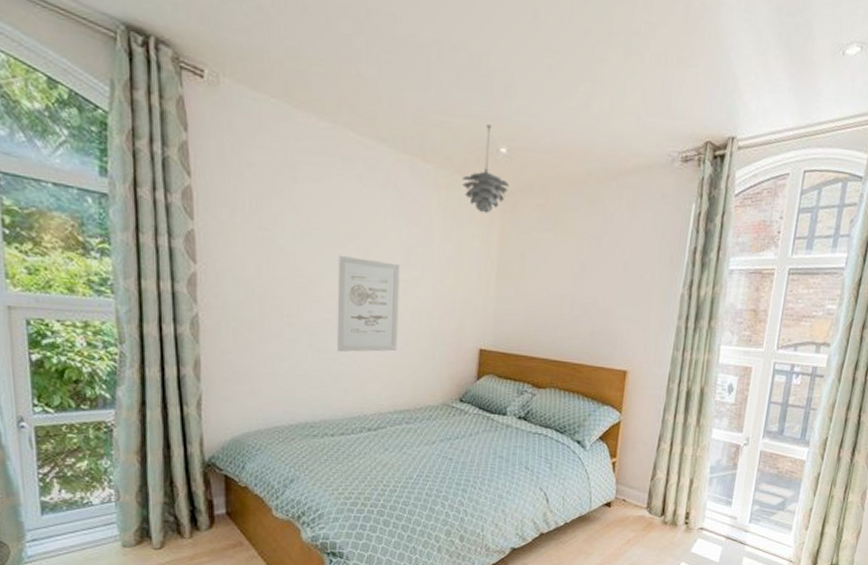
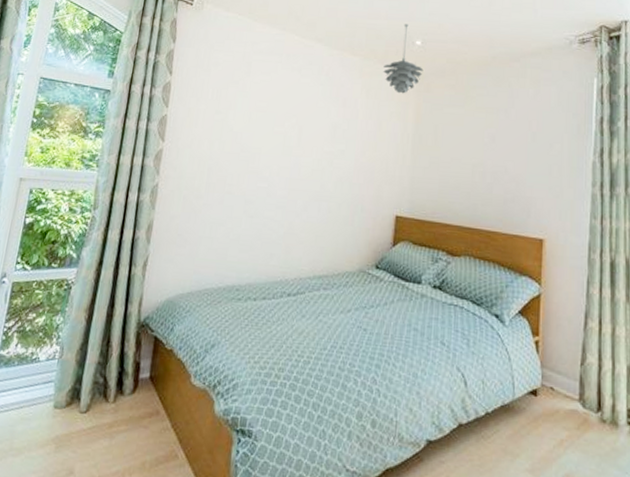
wall art: present [336,254,400,353] -> none [267,132,328,218]

